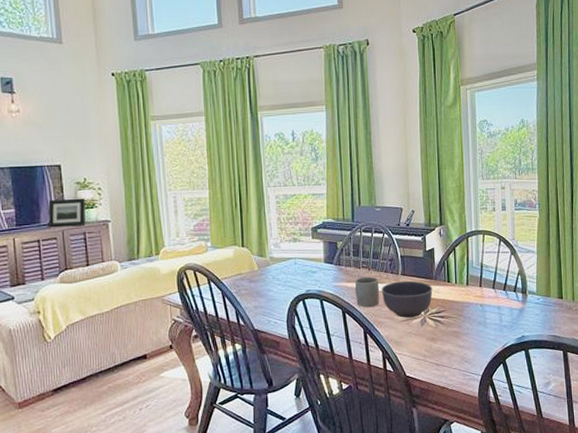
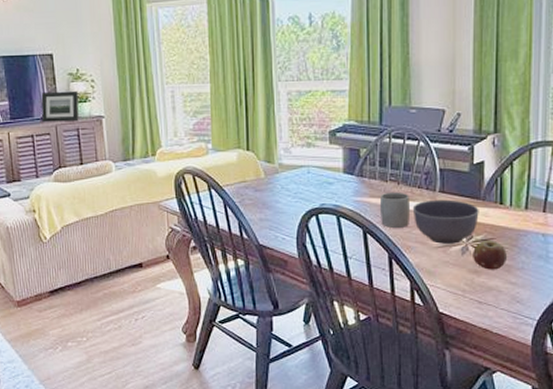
fruit: none [430,312,455,337] -> present [473,239,507,270]

